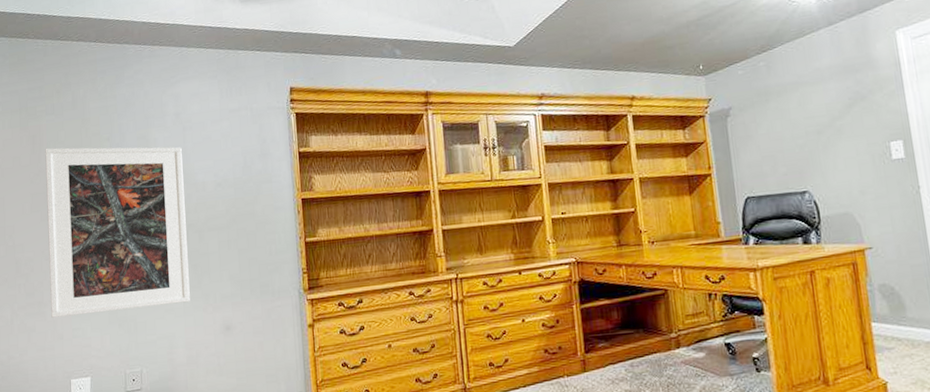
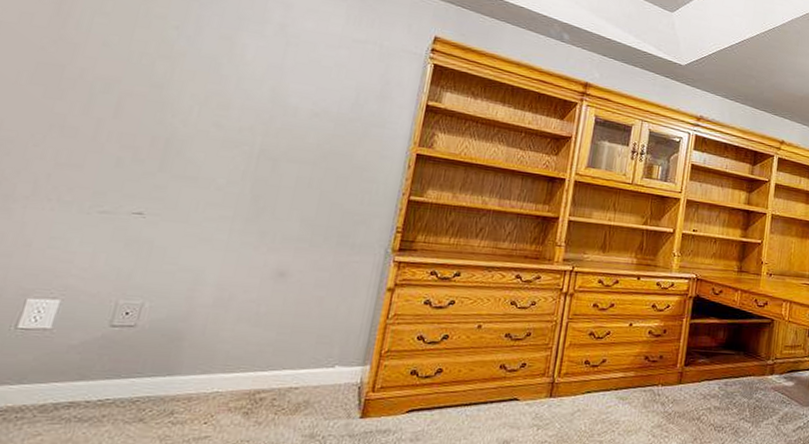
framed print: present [45,147,190,318] -> none [20,13,278,236]

